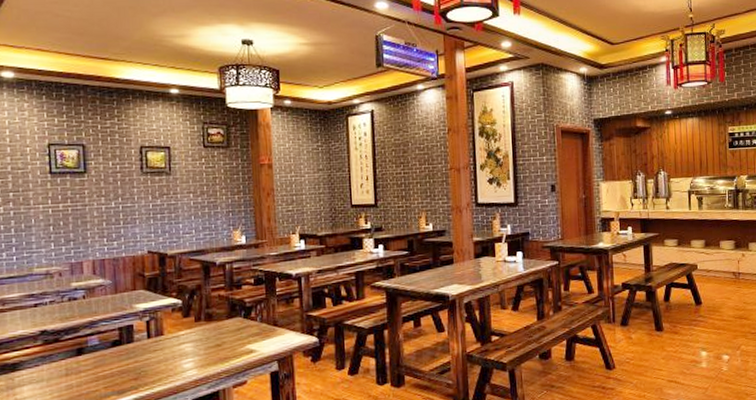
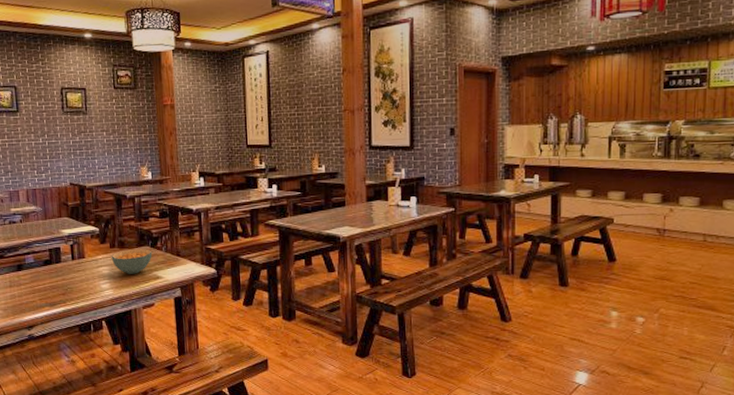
cereal bowl: none [197,320,245,350] -> present [112,249,153,274]

